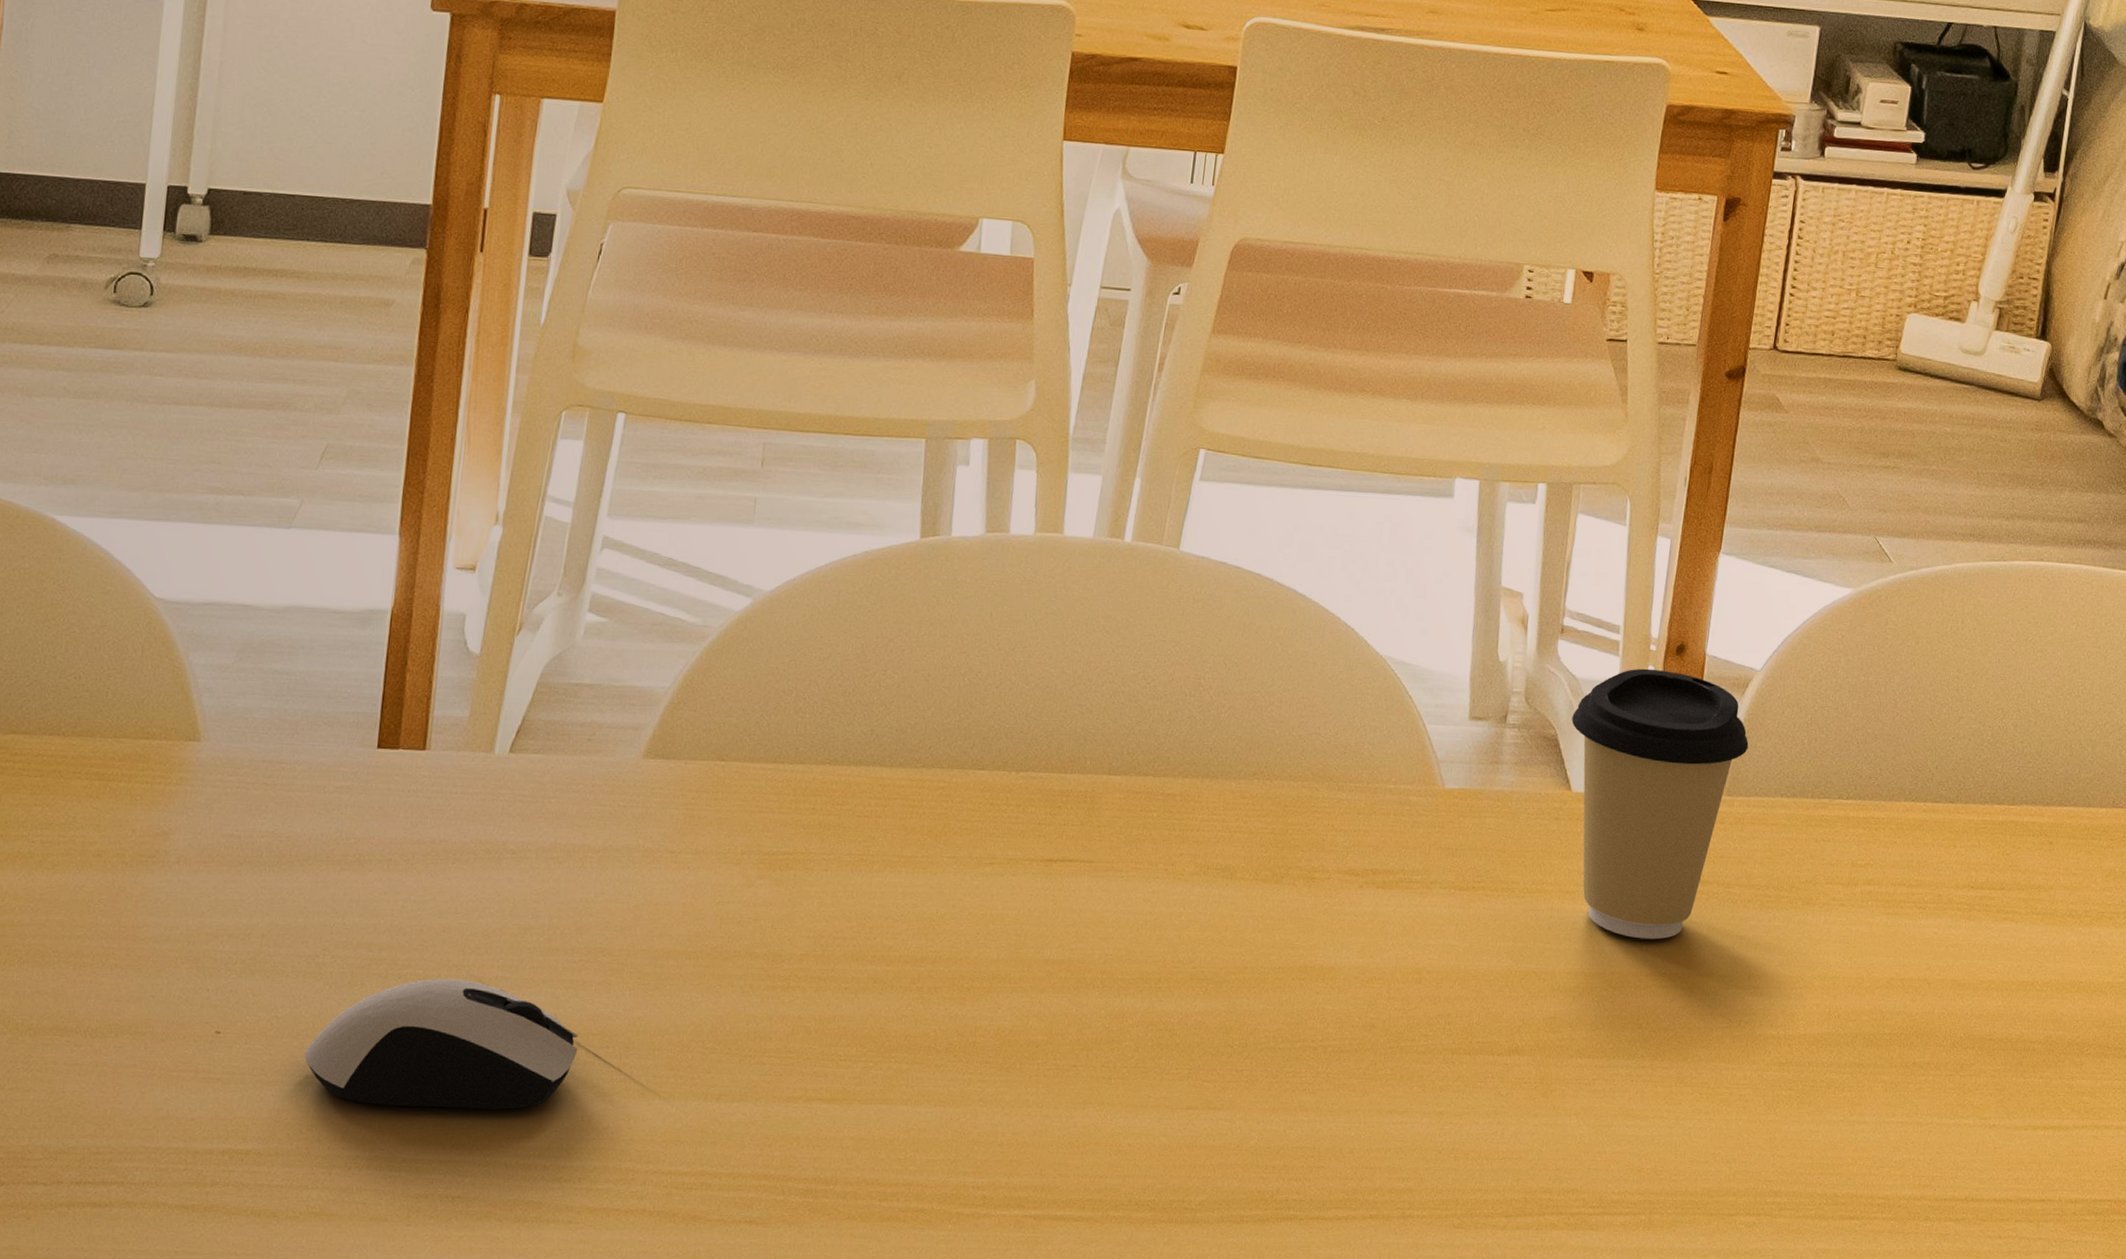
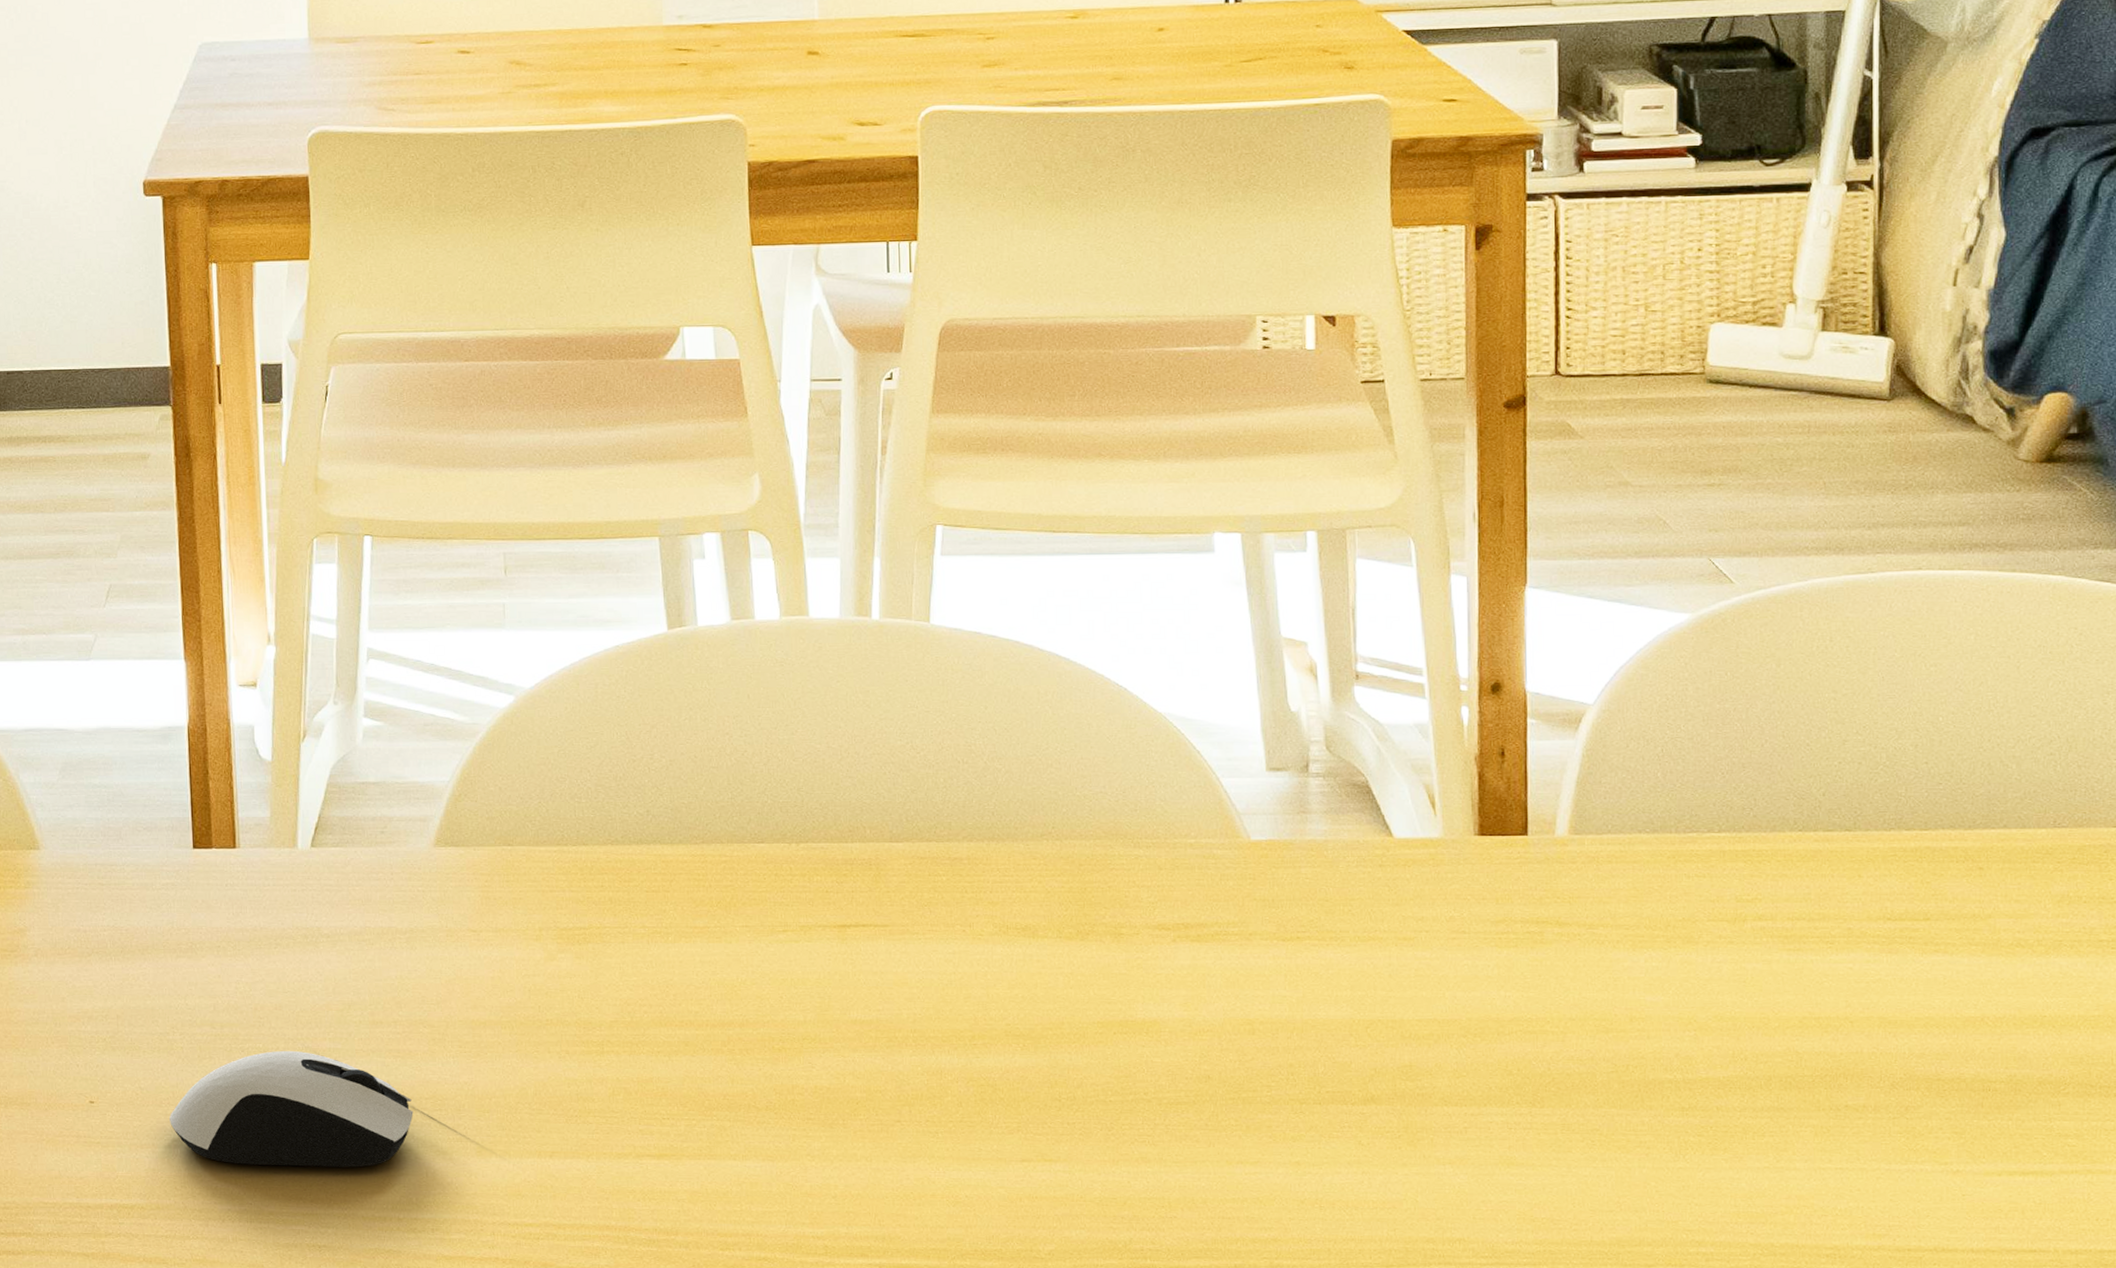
coffee cup: present [1571,668,1749,940] -> none [1382,709,1592,984]

